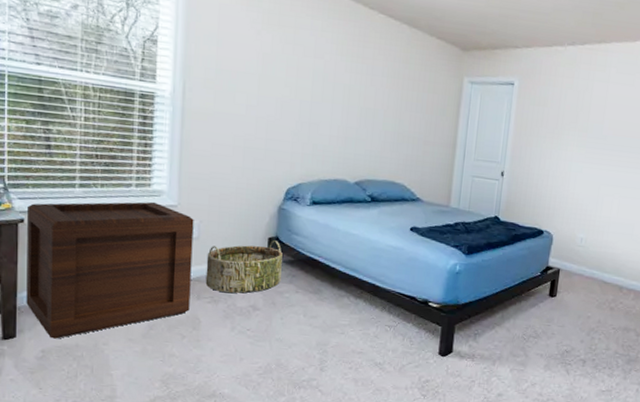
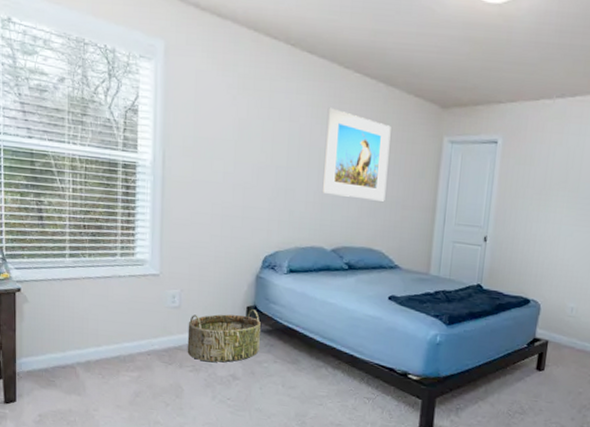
wooden crate: present [26,201,194,339] -> none [24,270,175,404]
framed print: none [346,45,414,137] -> present [322,107,391,201]

